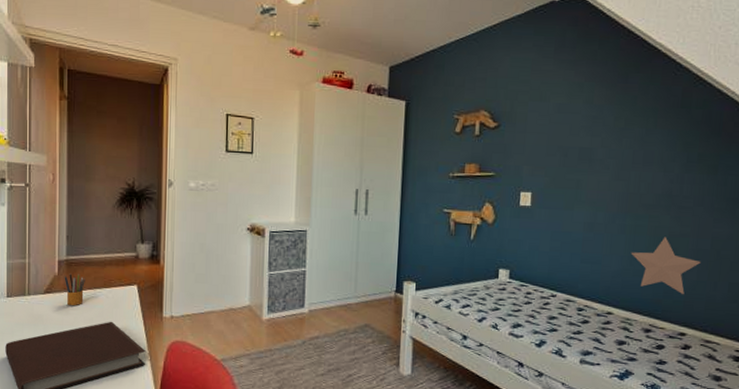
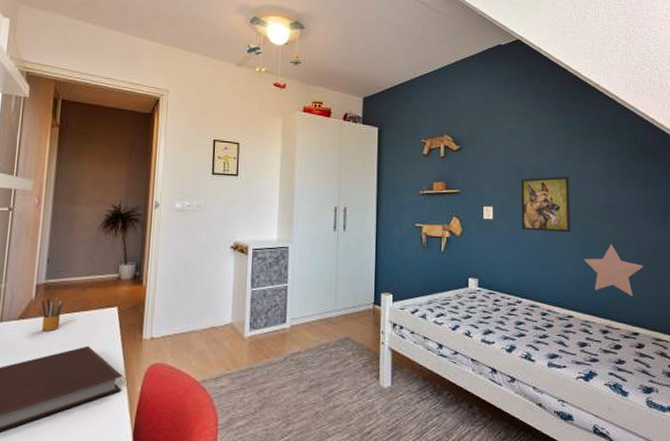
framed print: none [563,158,624,224] -> present [520,175,571,233]

